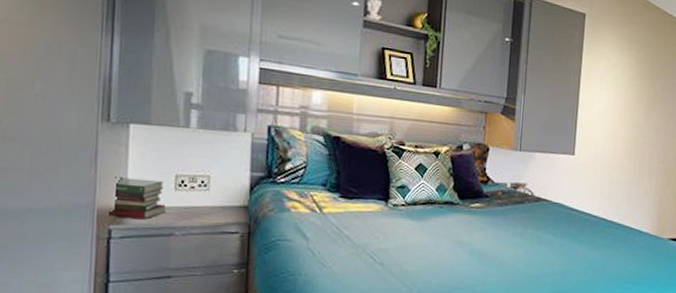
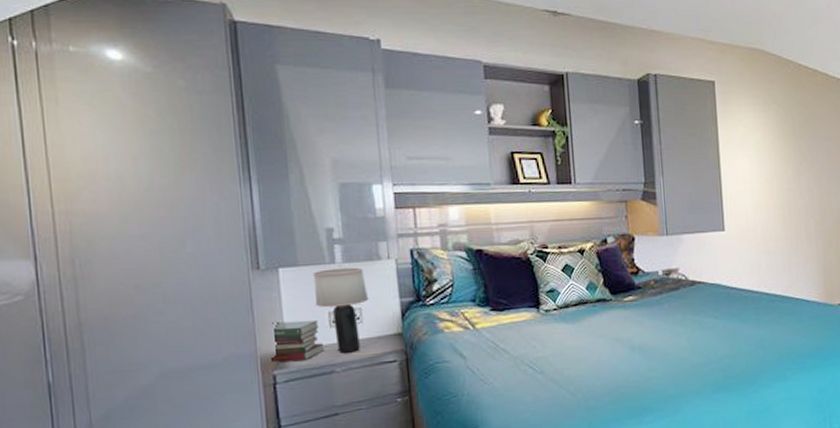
table lamp: none [162,132,219,218] -> present [312,267,369,353]

